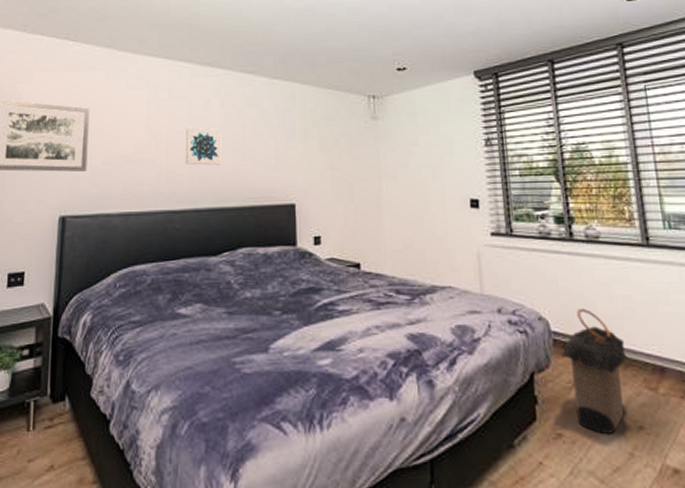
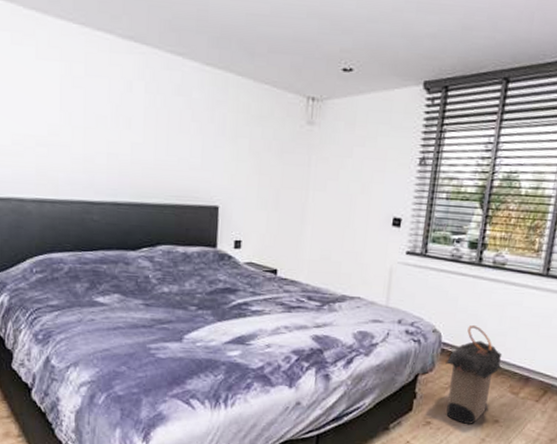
wall art: present [185,127,222,166] -> none [104,111,145,158]

